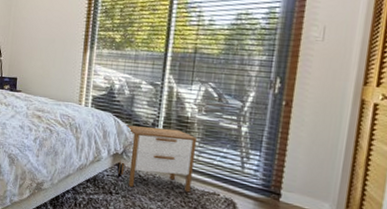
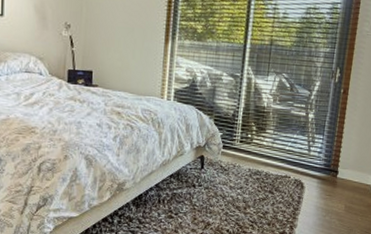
nightstand: present [118,125,198,193] -> none [201,117,273,178]

